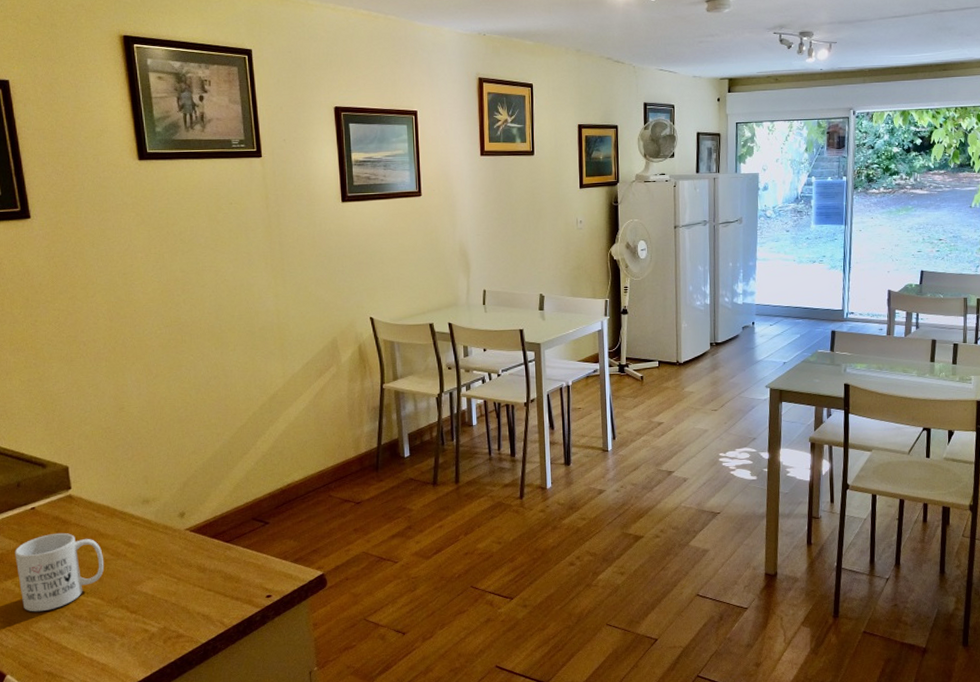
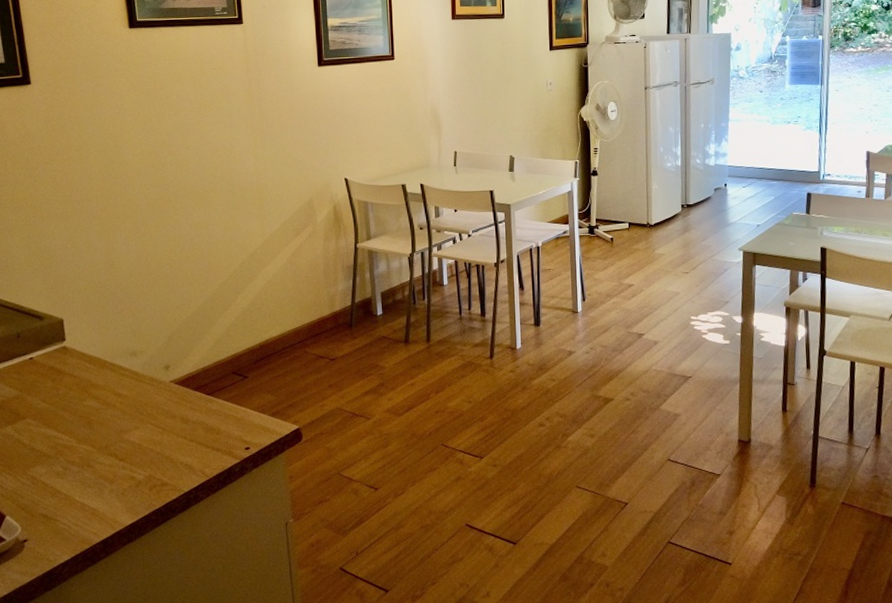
mug: present [15,532,104,612] -> none [14,382,95,457]

